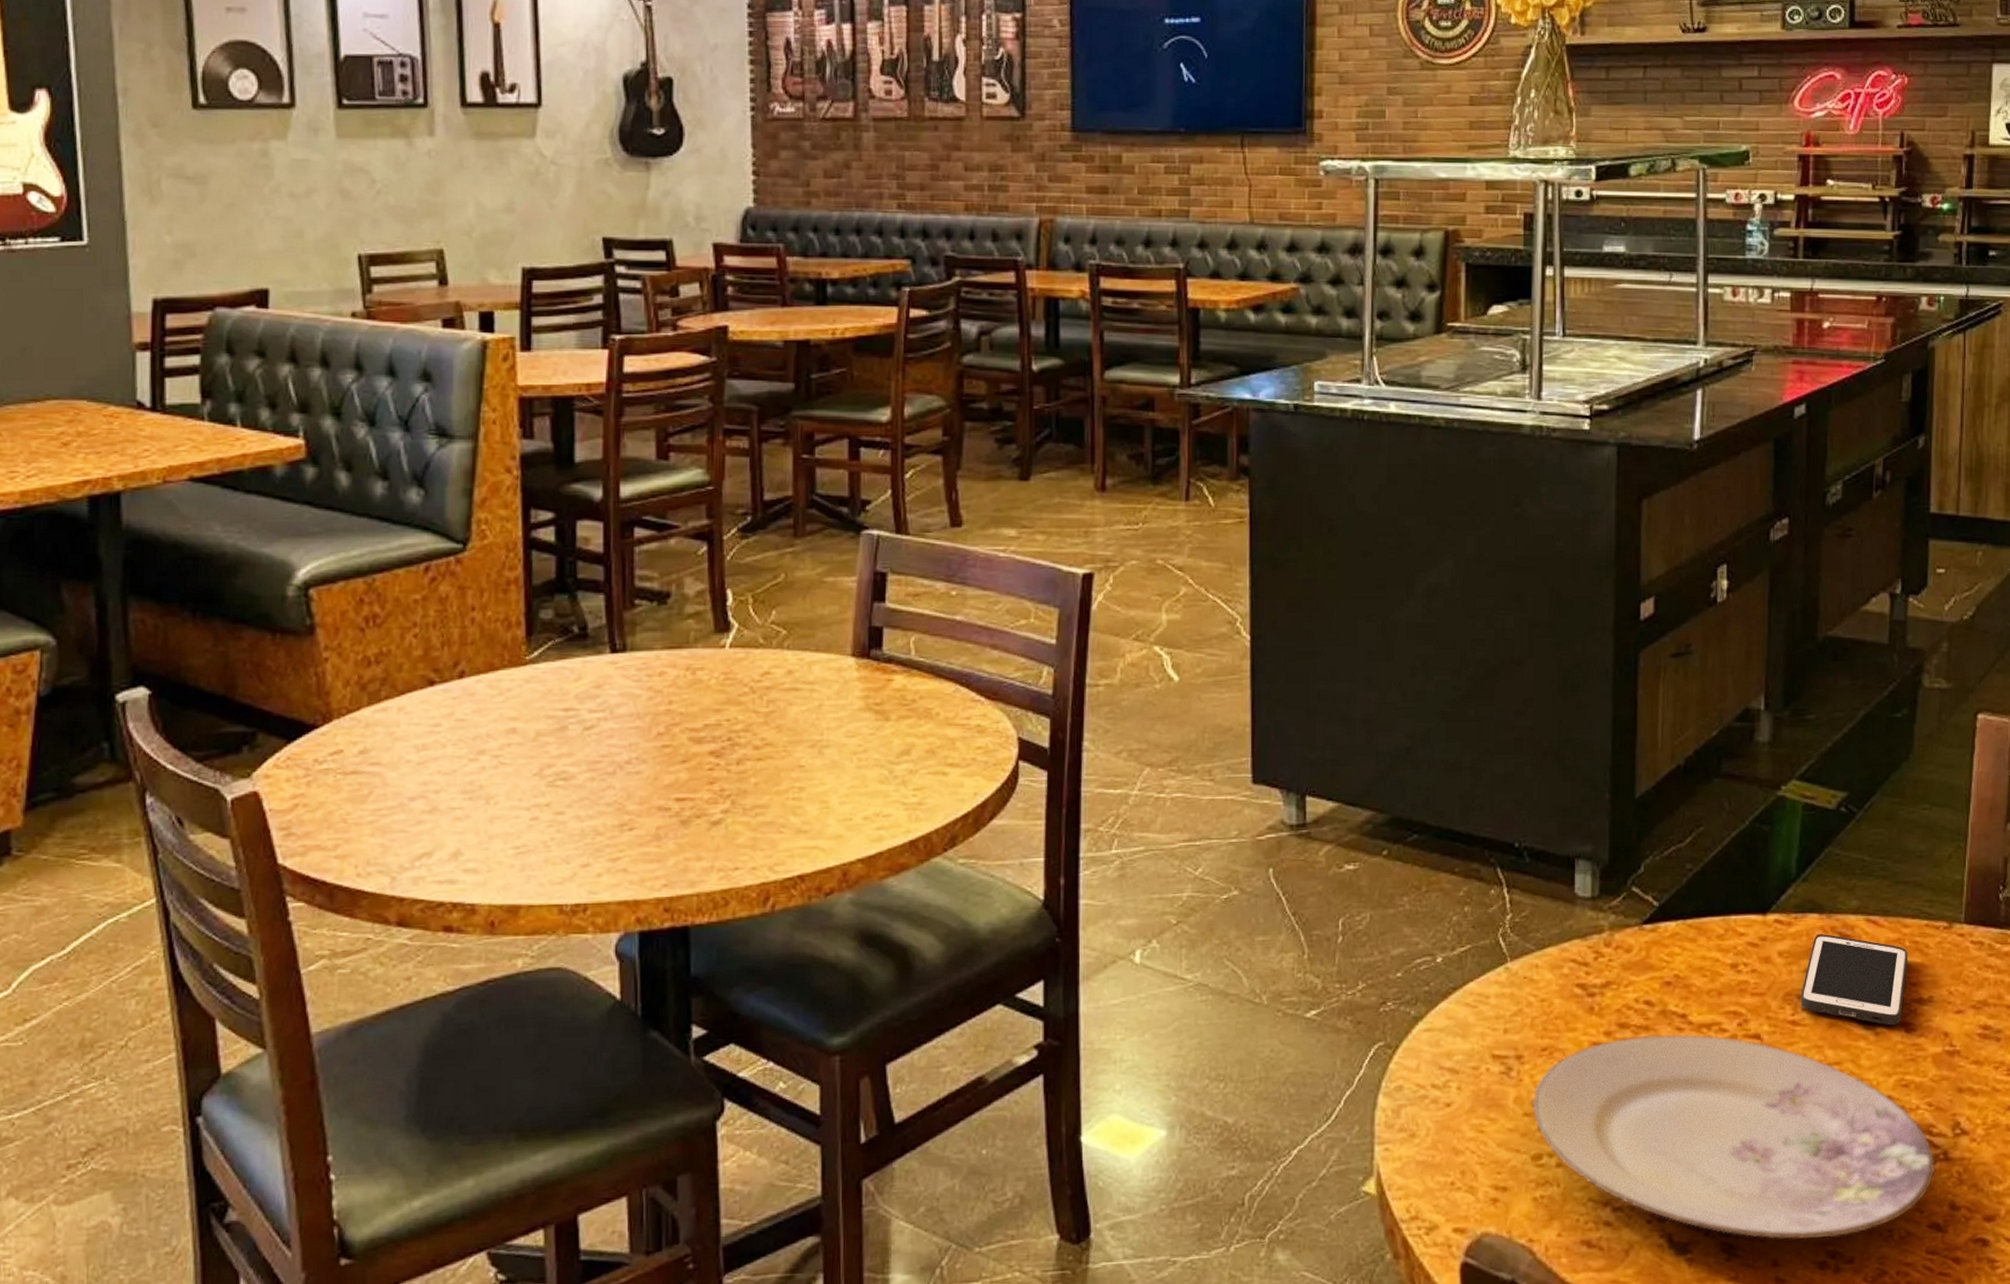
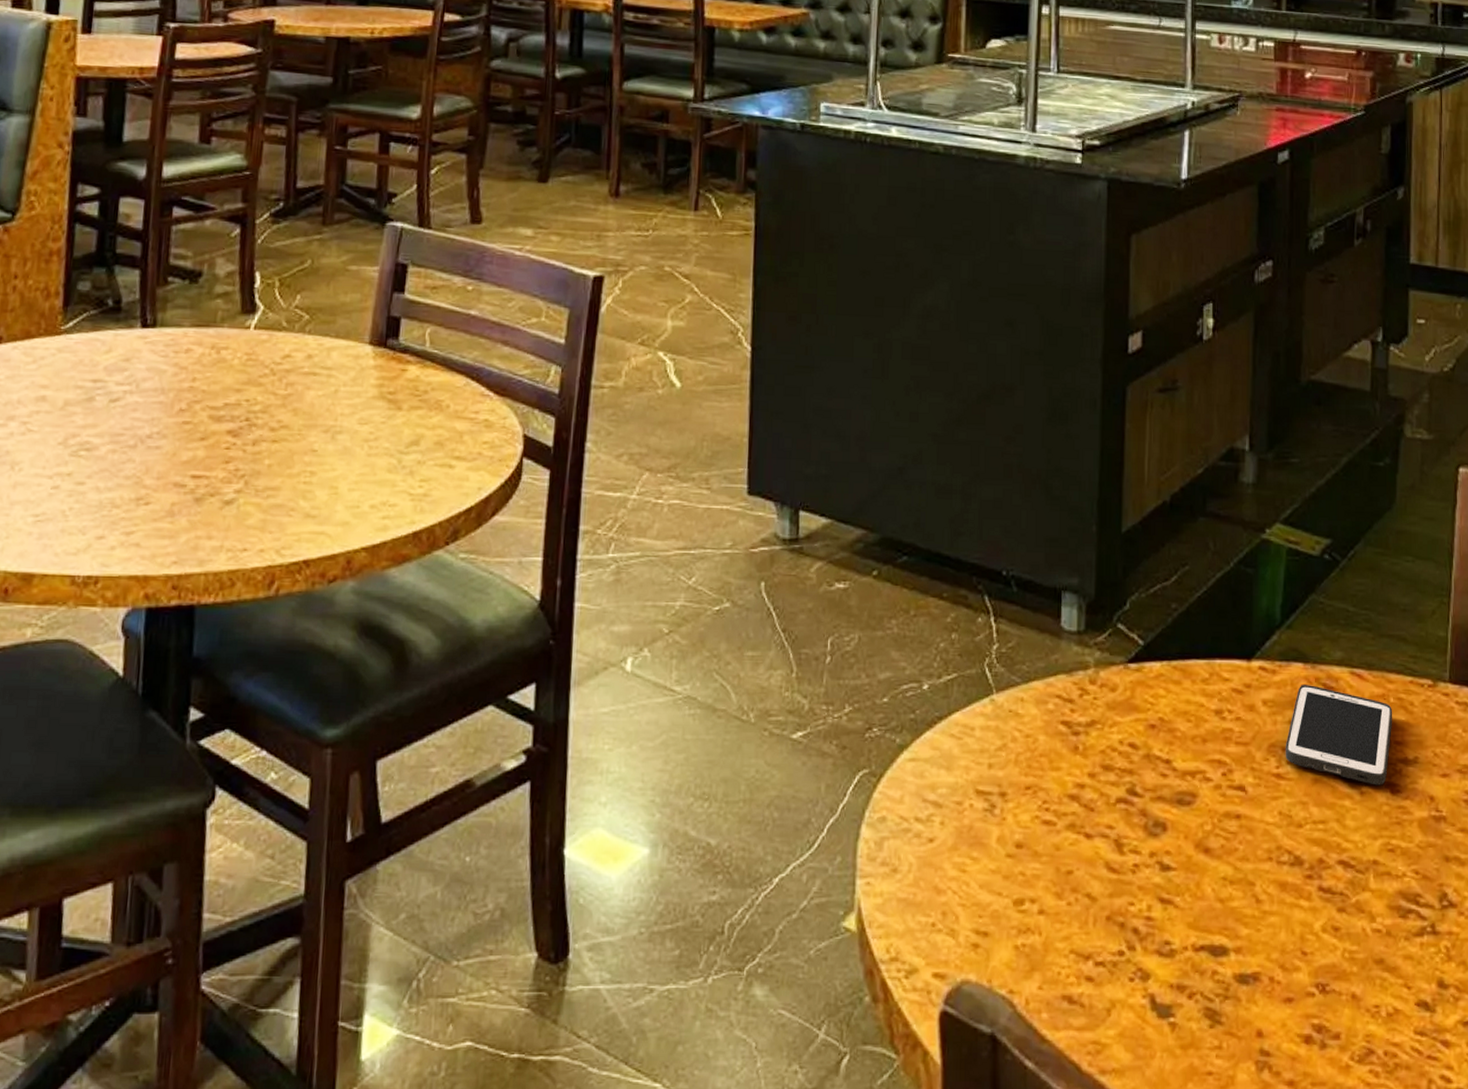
plate: present [1531,1034,1936,1240] -> none [1014,780,1423,1010]

